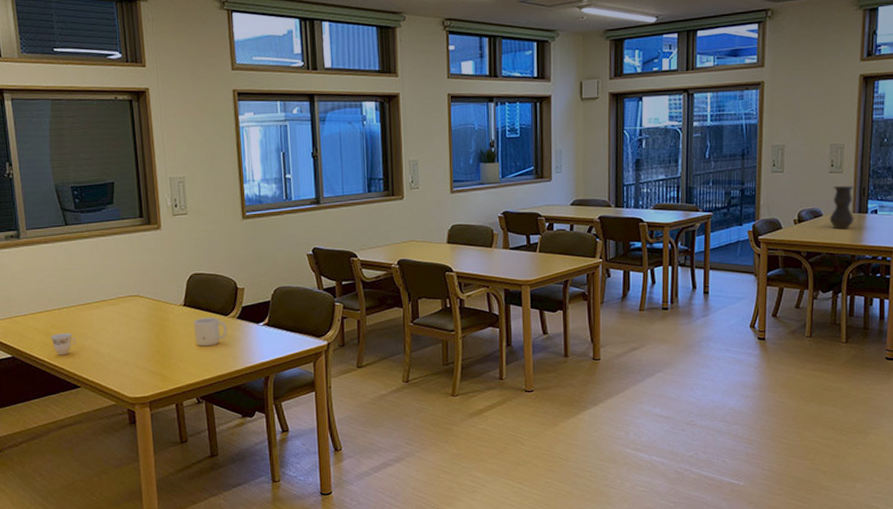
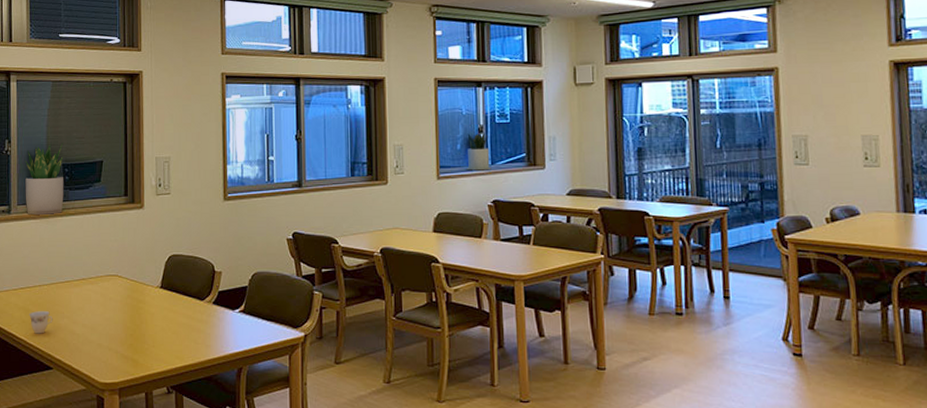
planter: none [29,163,76,240] -> present [25,142,64,216]
mug: present [193,317,227,347] -> none [168,301,202,332]
vase: present [829,185,855,230] -> none [868,181,900,231]

